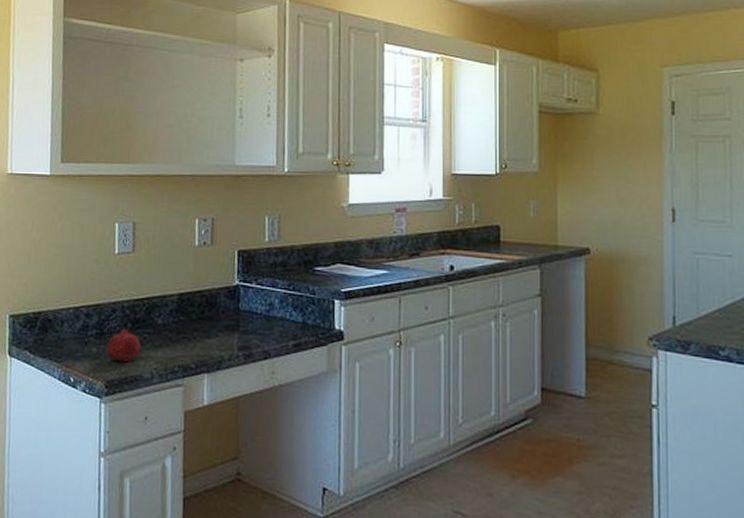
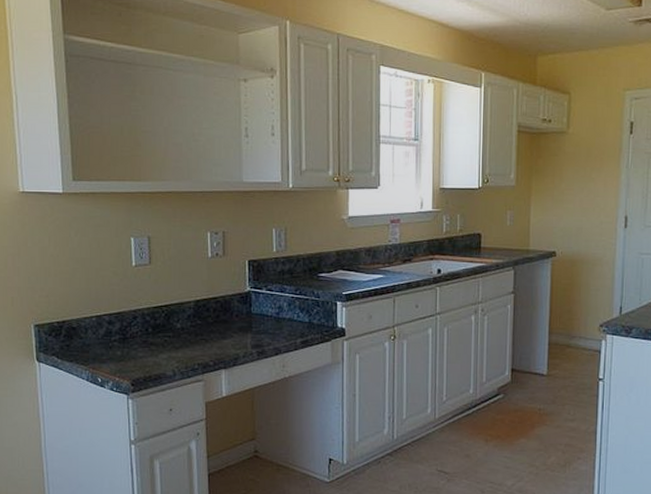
fruit: present [106,328,140,363] -> none [130,333,162,363]

